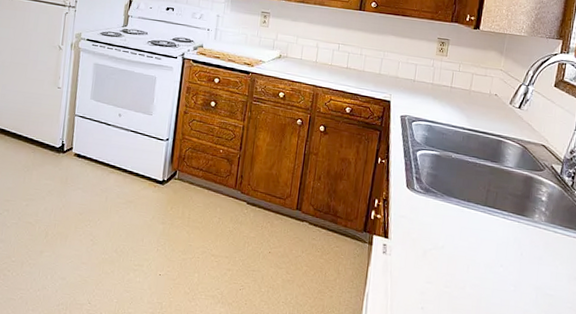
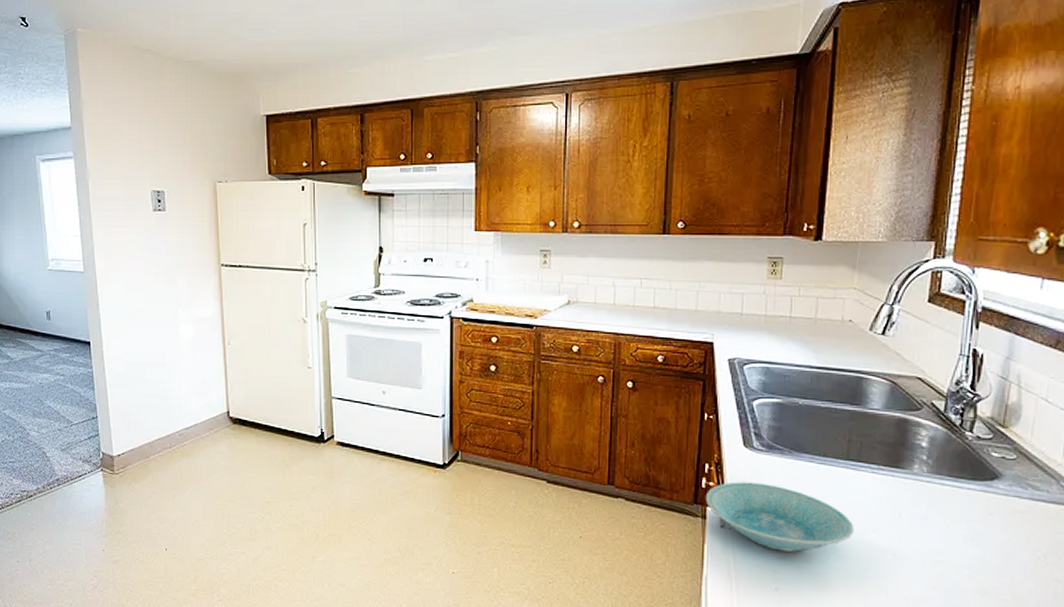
bowl: none [372,216,487,278] -> present [705,482,854,552]

